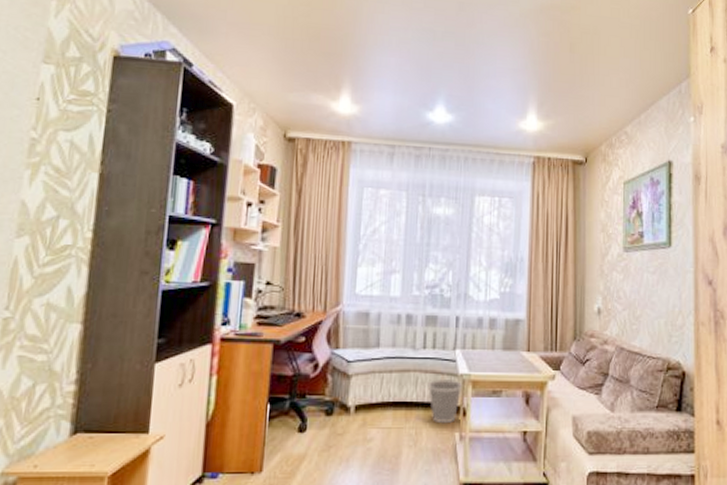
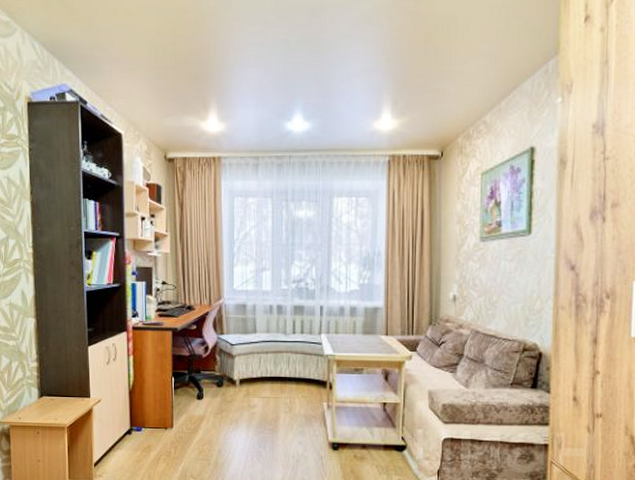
wastebasket: present [427,380,462,424] -> none [298,359,327,395]

